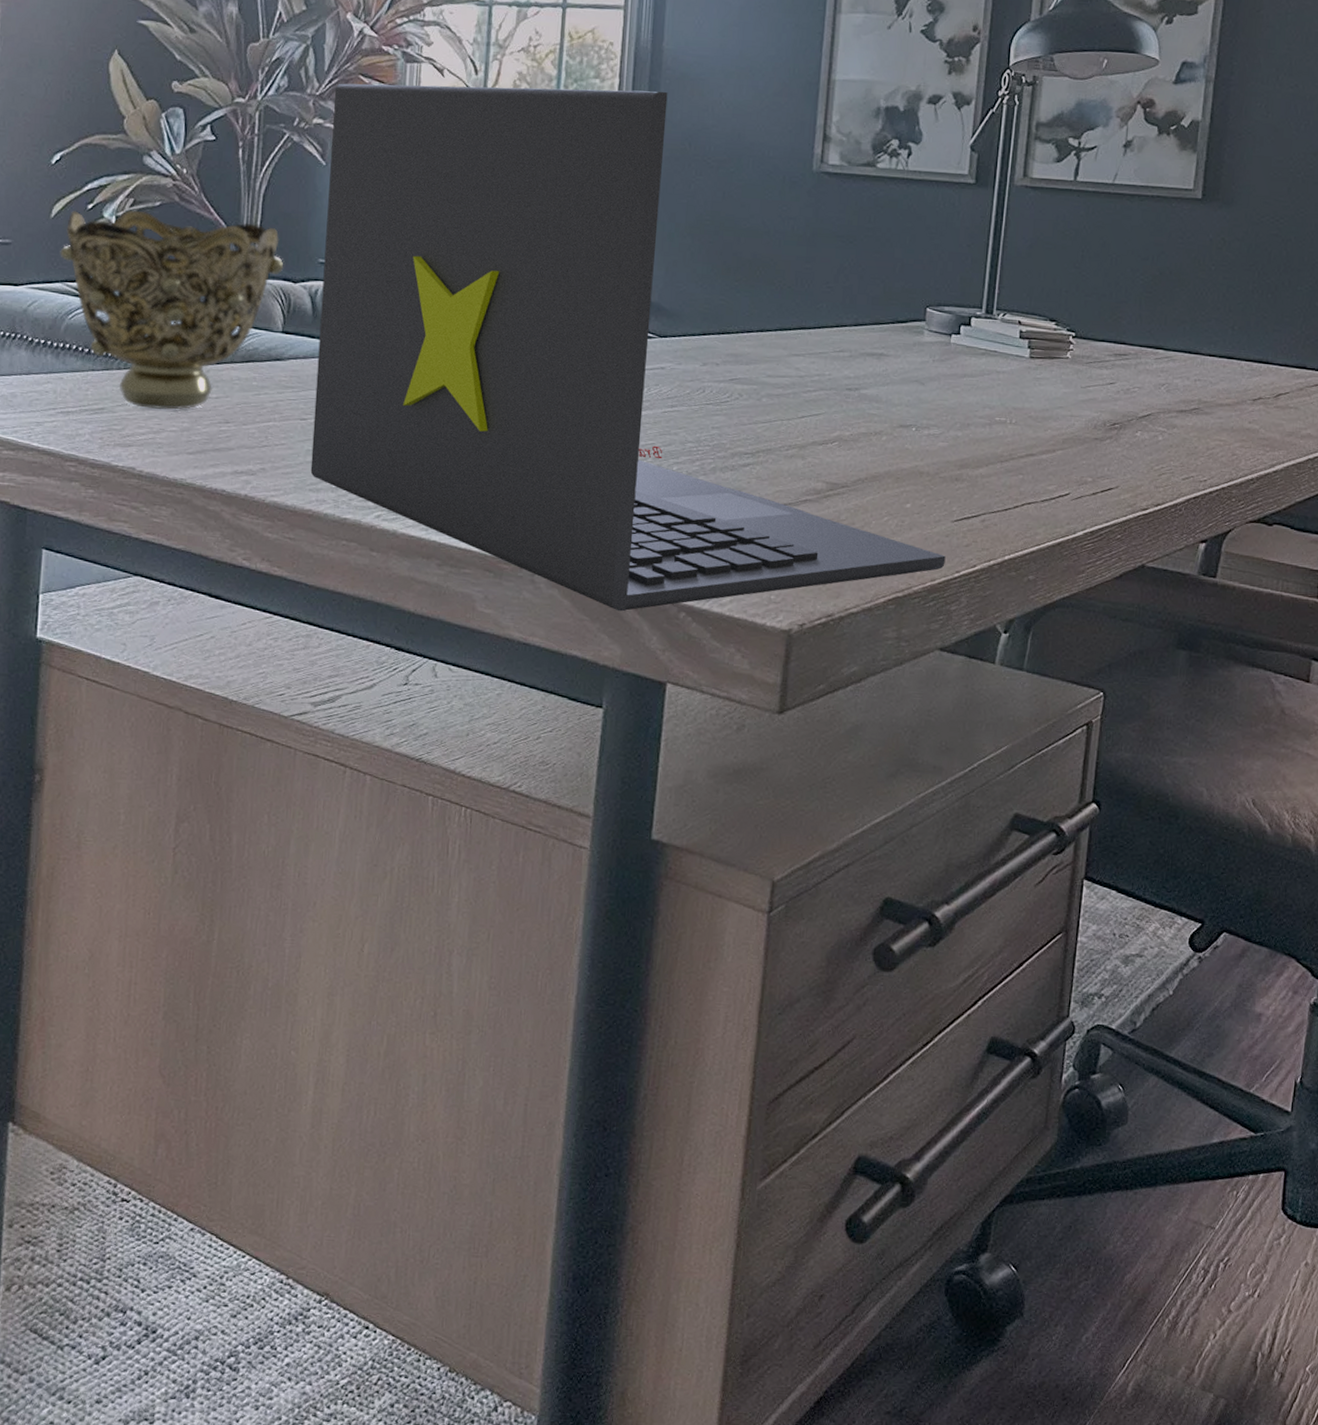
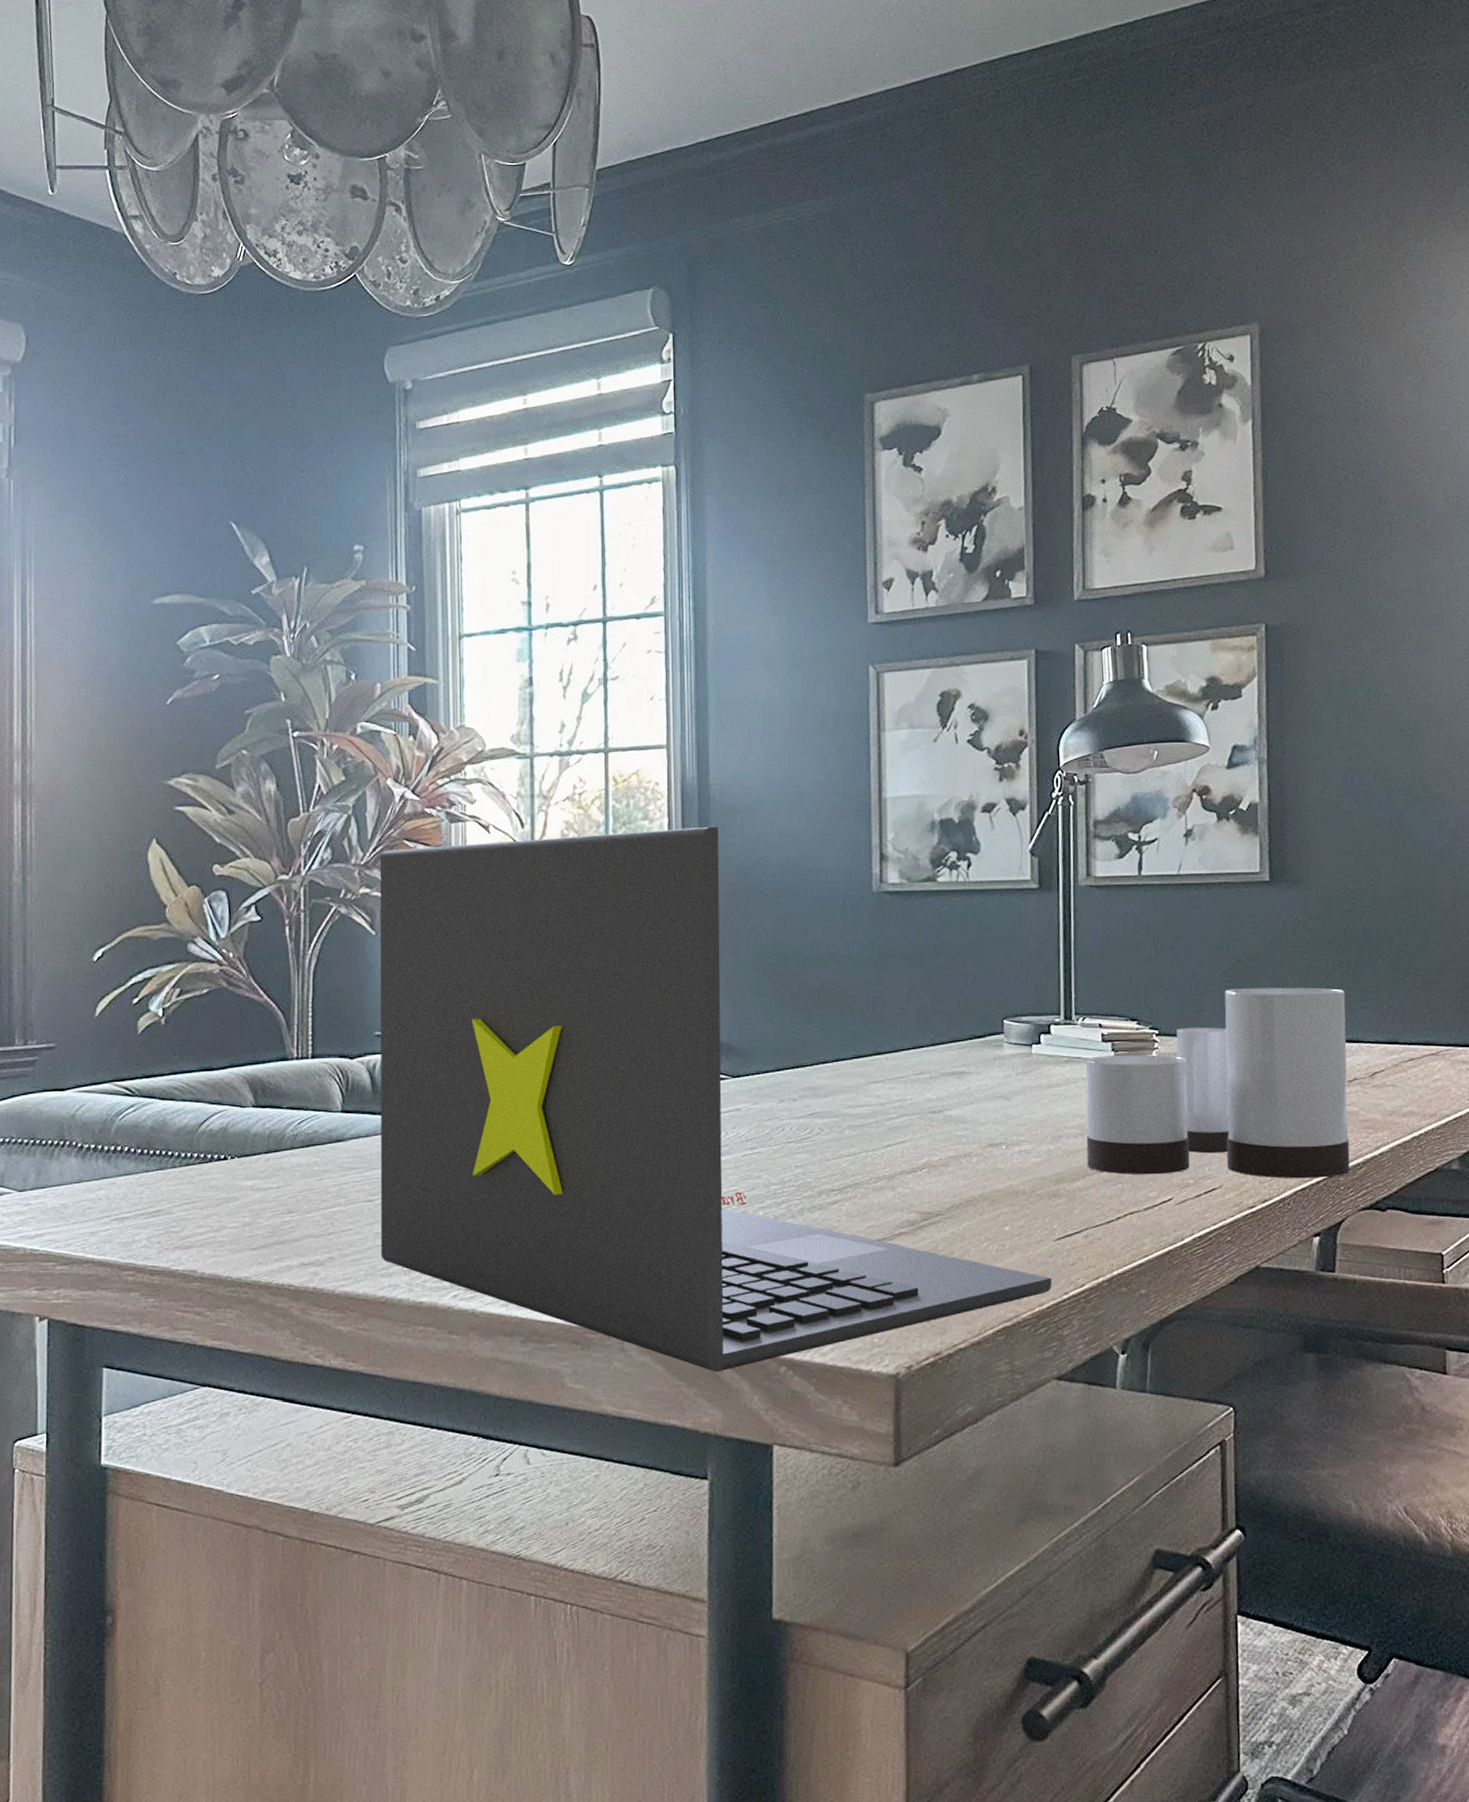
decorative bowl: present [60,209,284,410] -> none [106,1000,339,1206]
candle: none [992,300,1261,489] -> present [1085,987,1350,1179]

